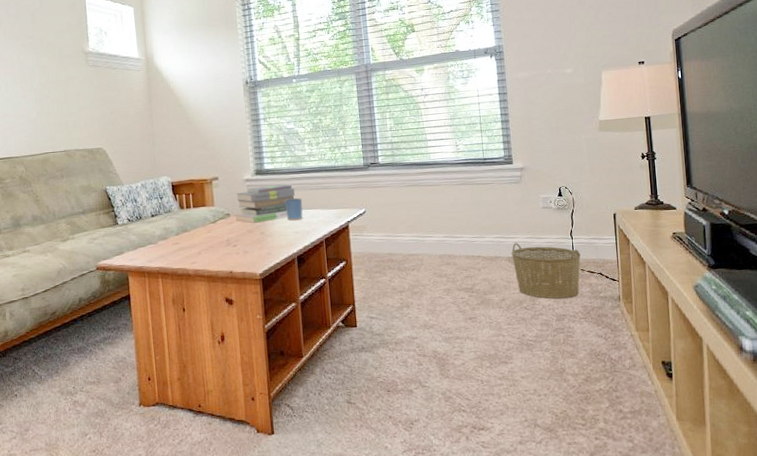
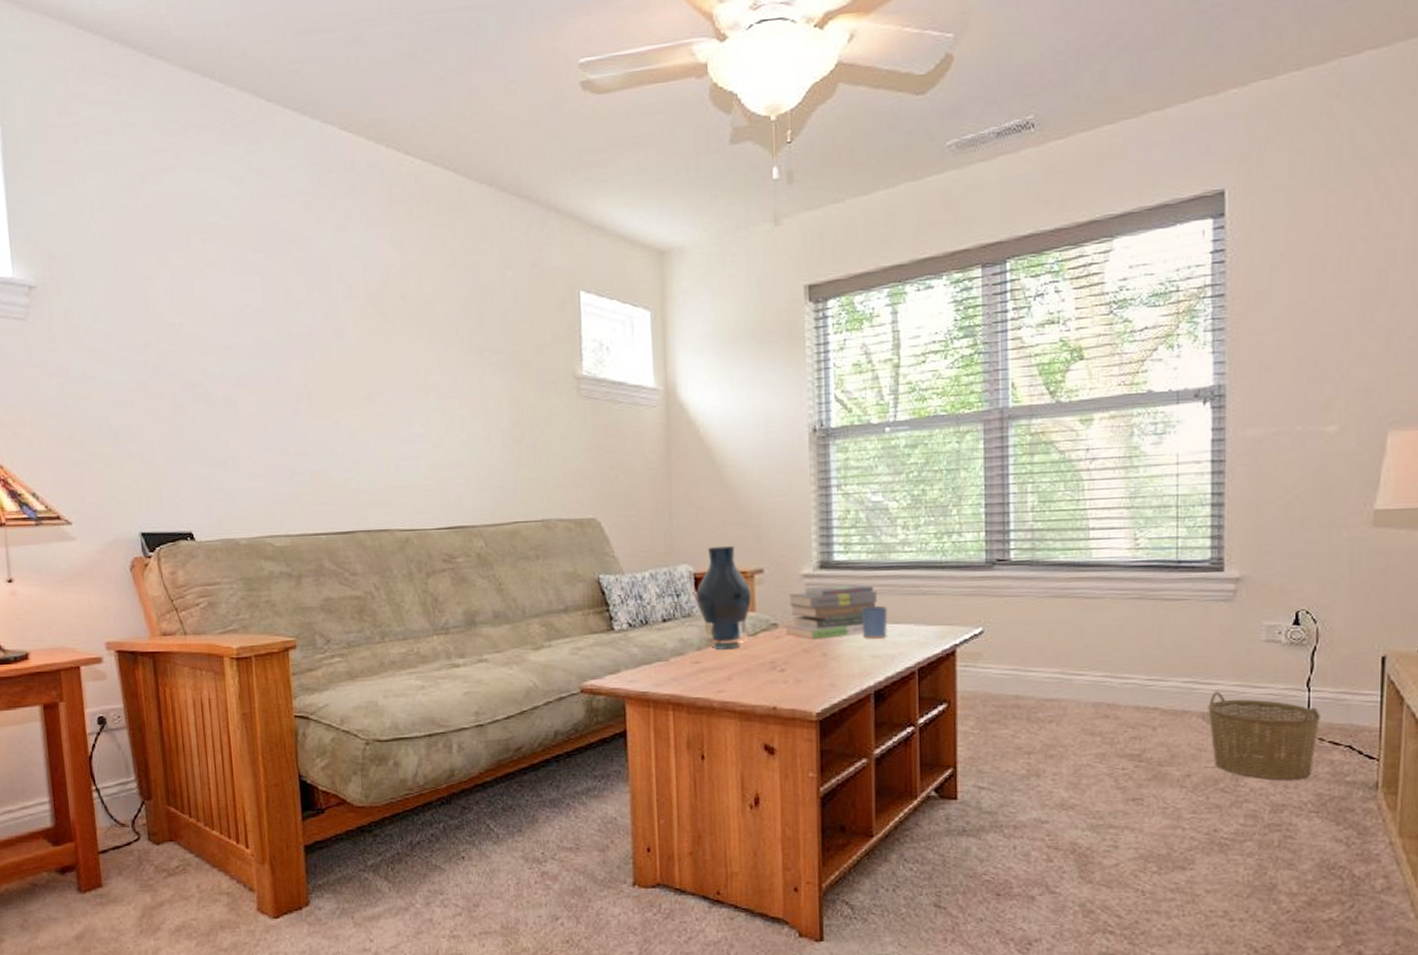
vase: none [173,162,212,235] -> present [696,546,752,651]

